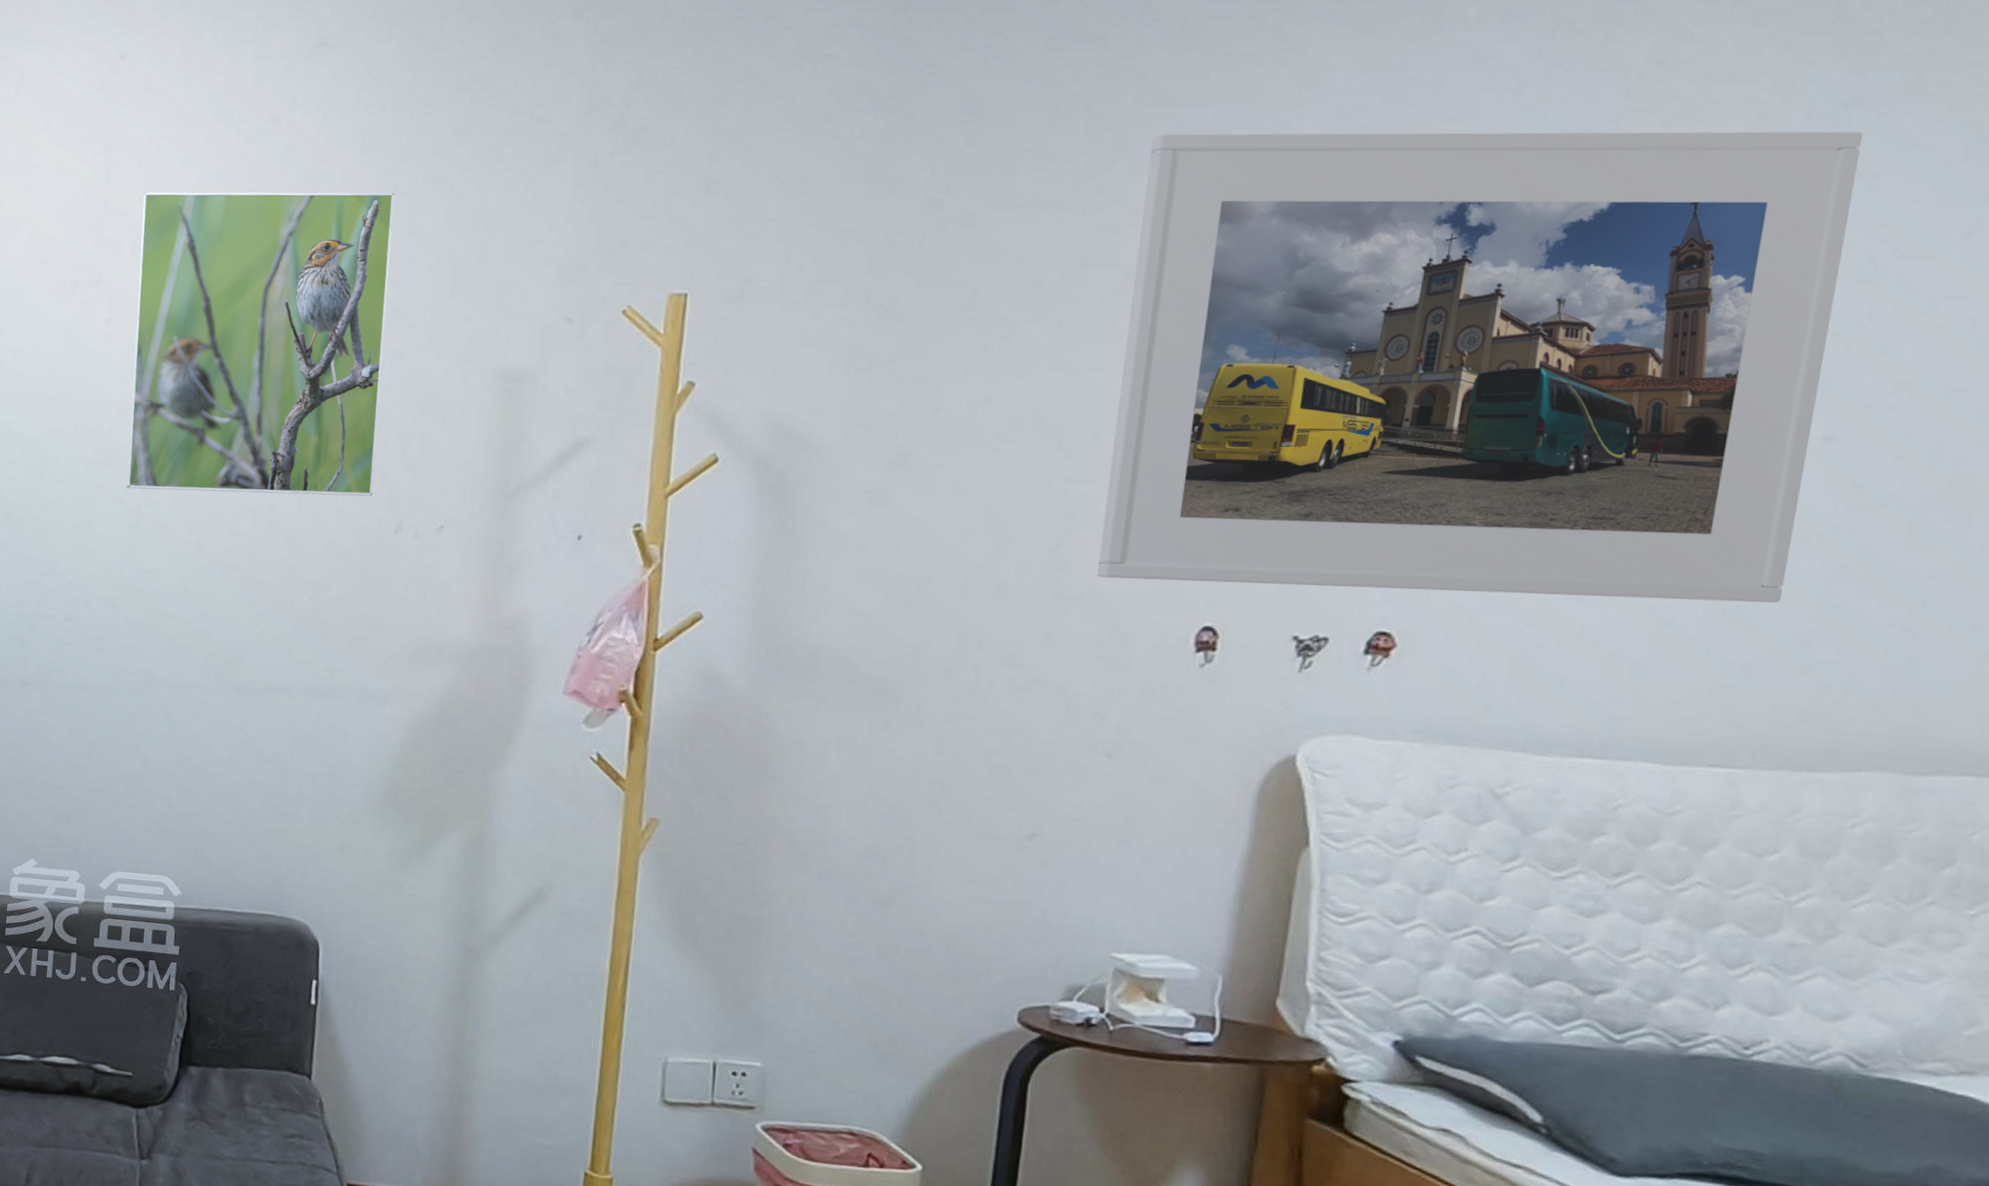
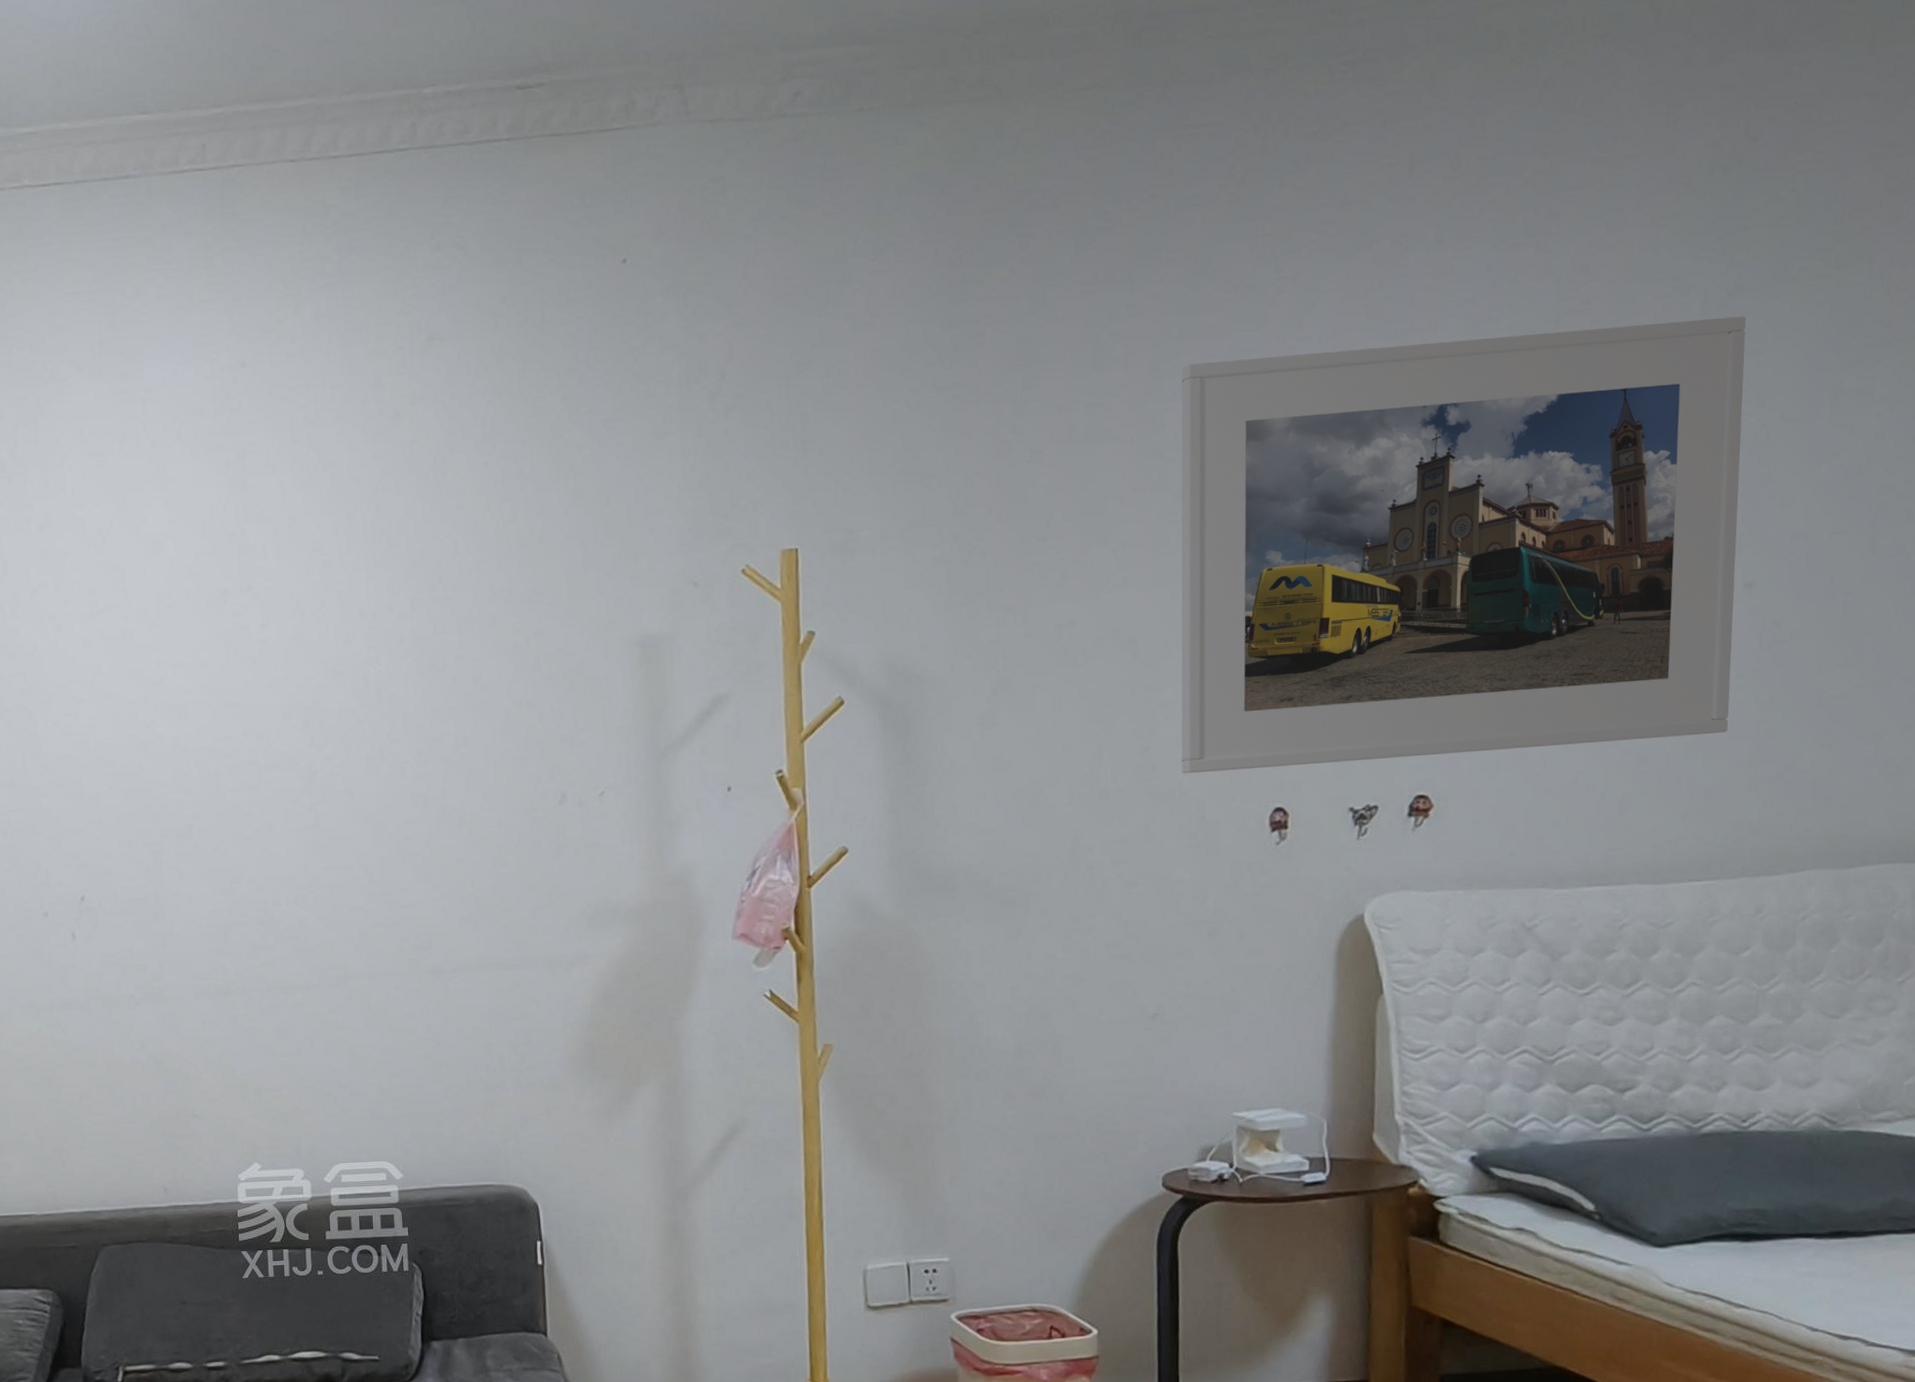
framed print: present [127,192,395,496] -> none [281,477,535,789]

